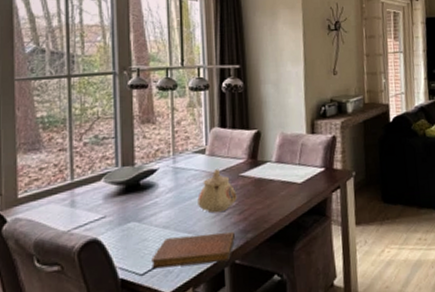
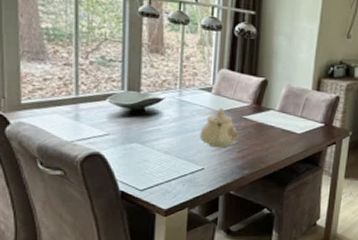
notebook: present [151,232,236,269] -> none [151,163,233,191]

